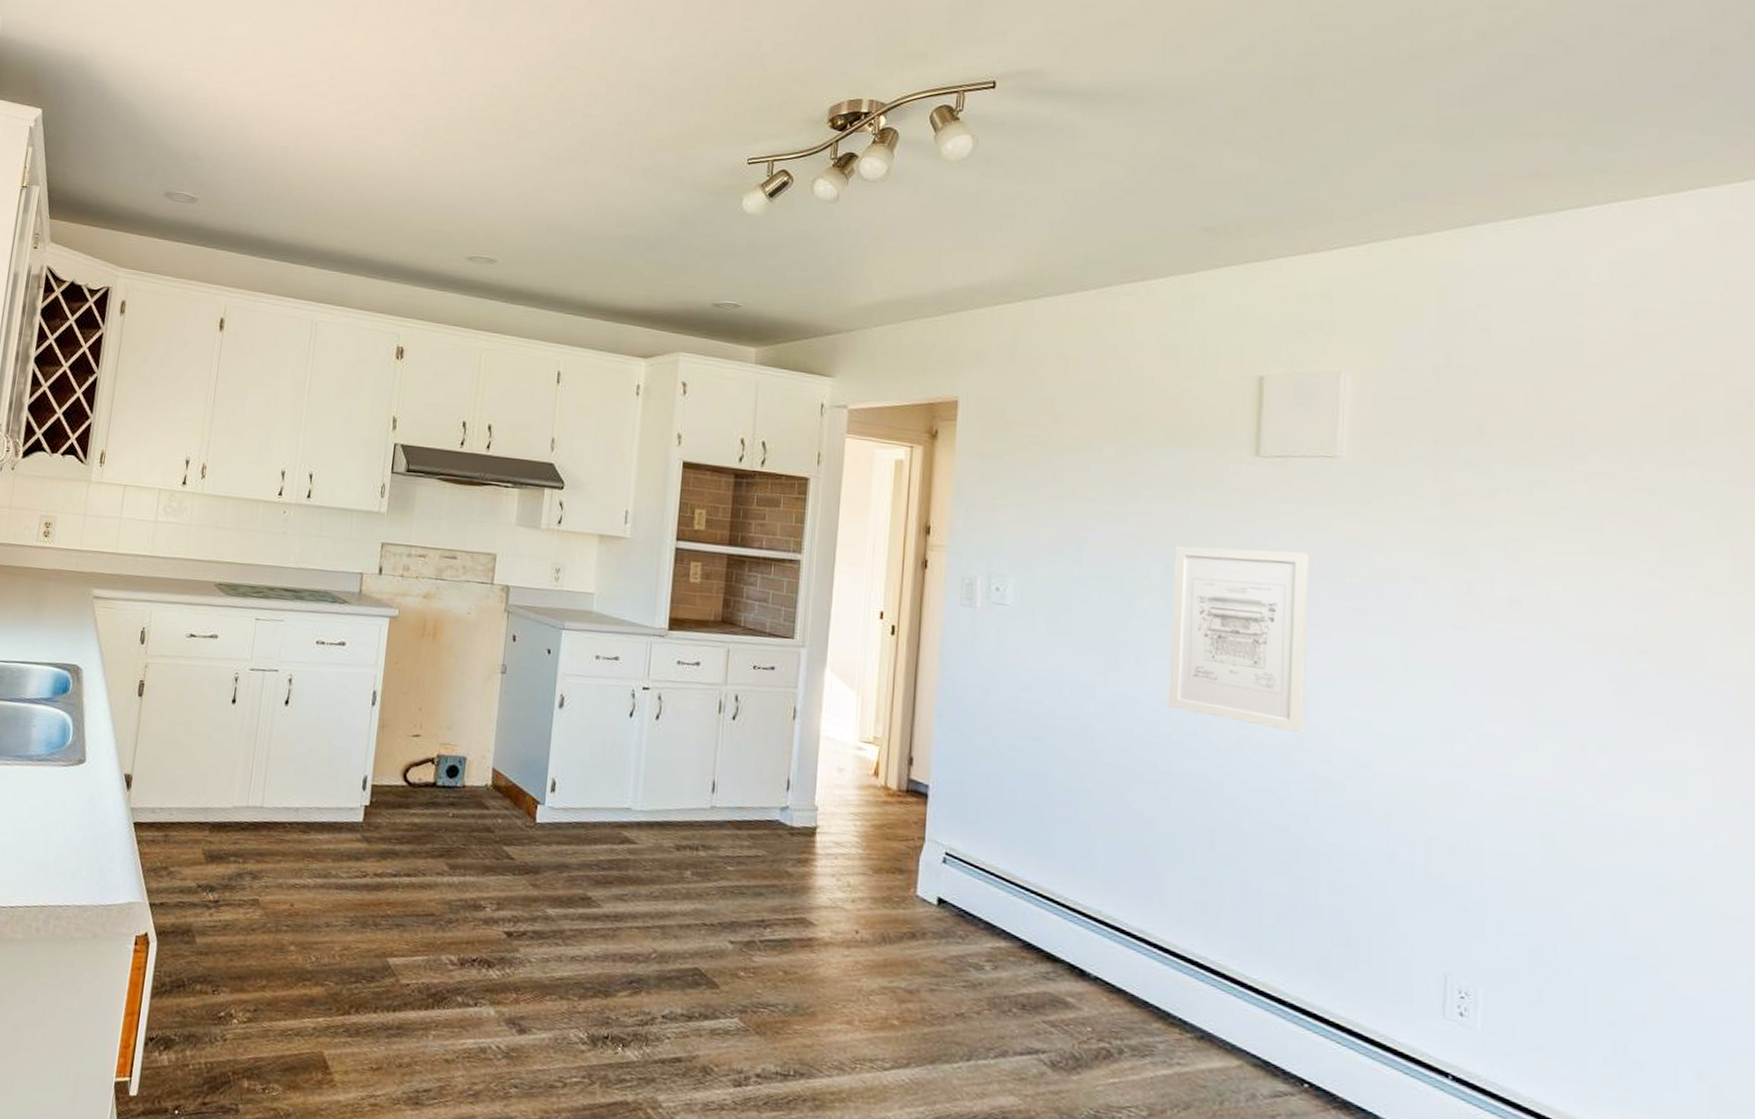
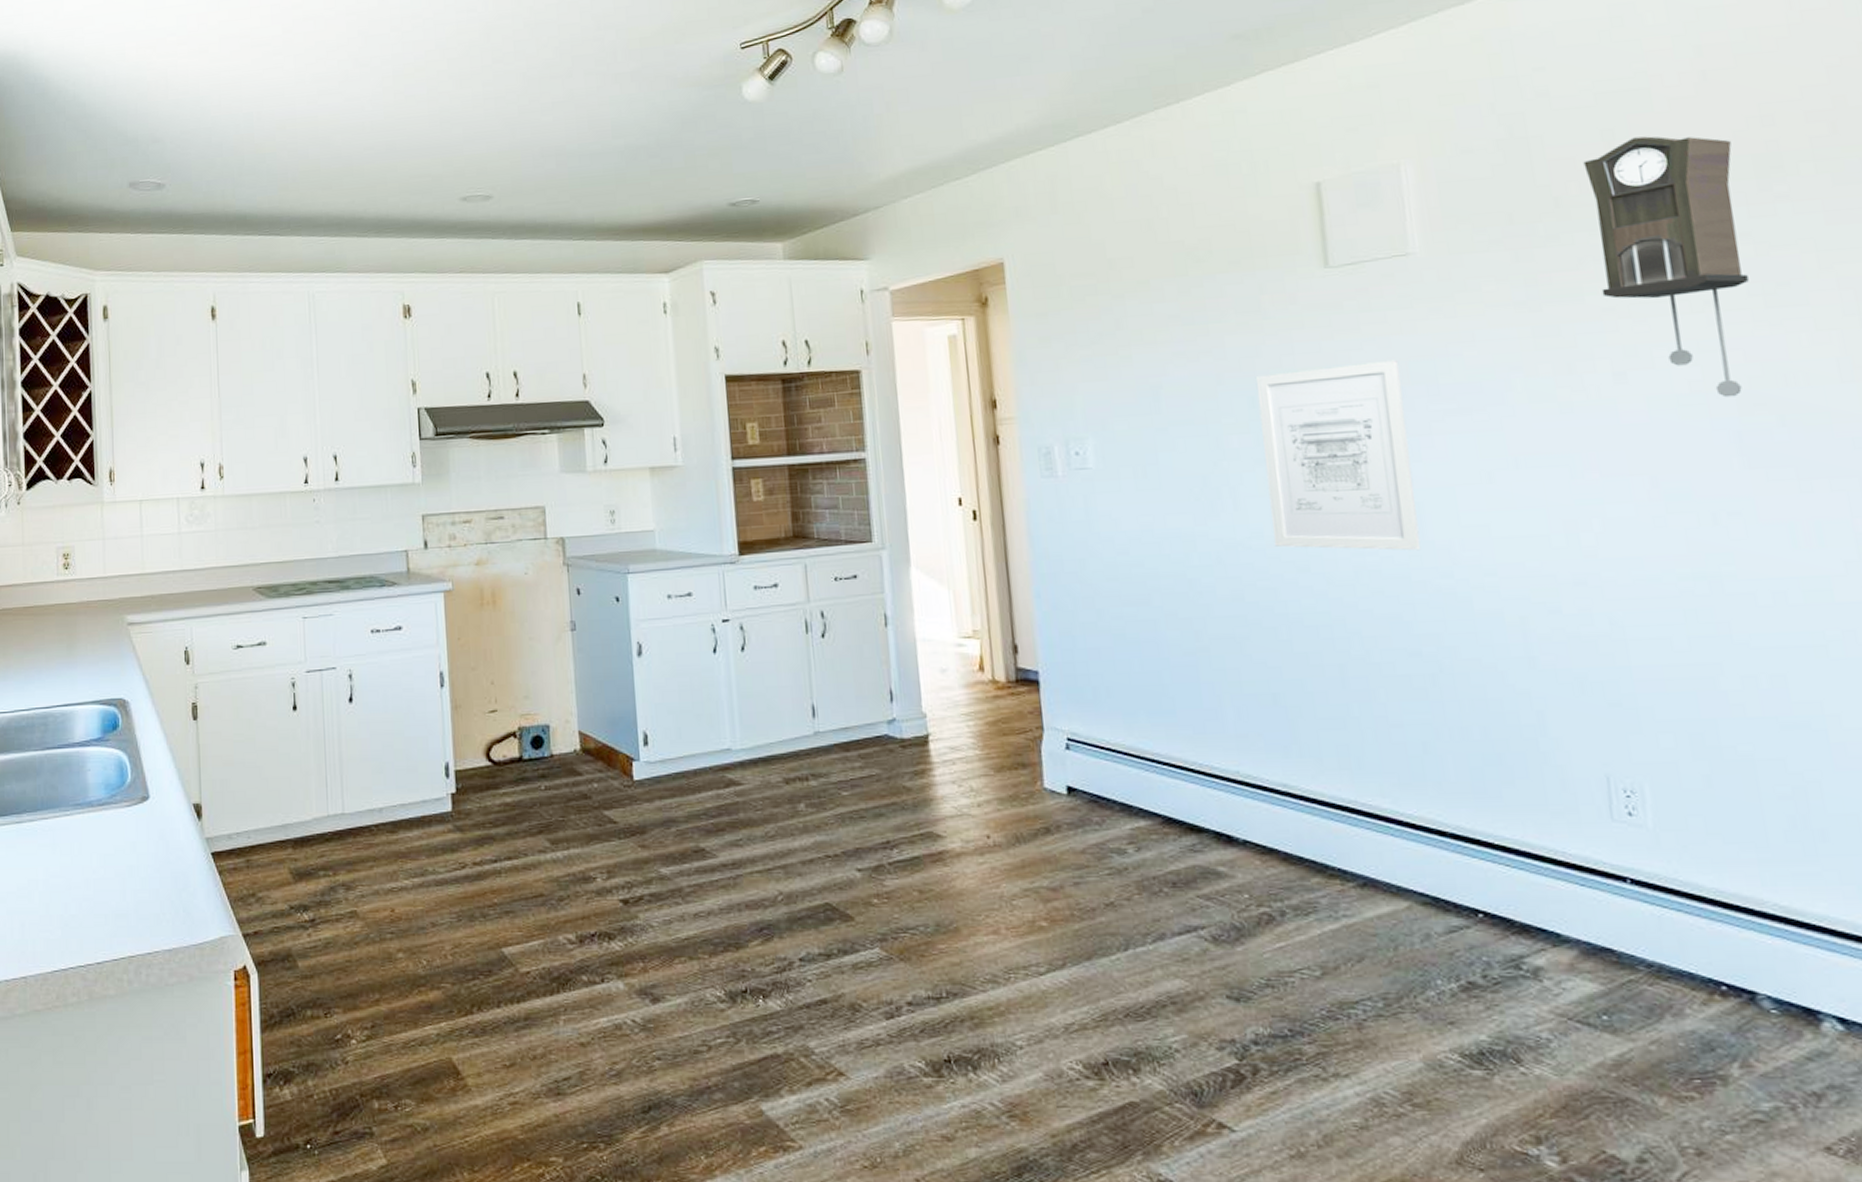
pendulum clock: none [1510,384,1652,641] -> present [1583,136,1749,398]

